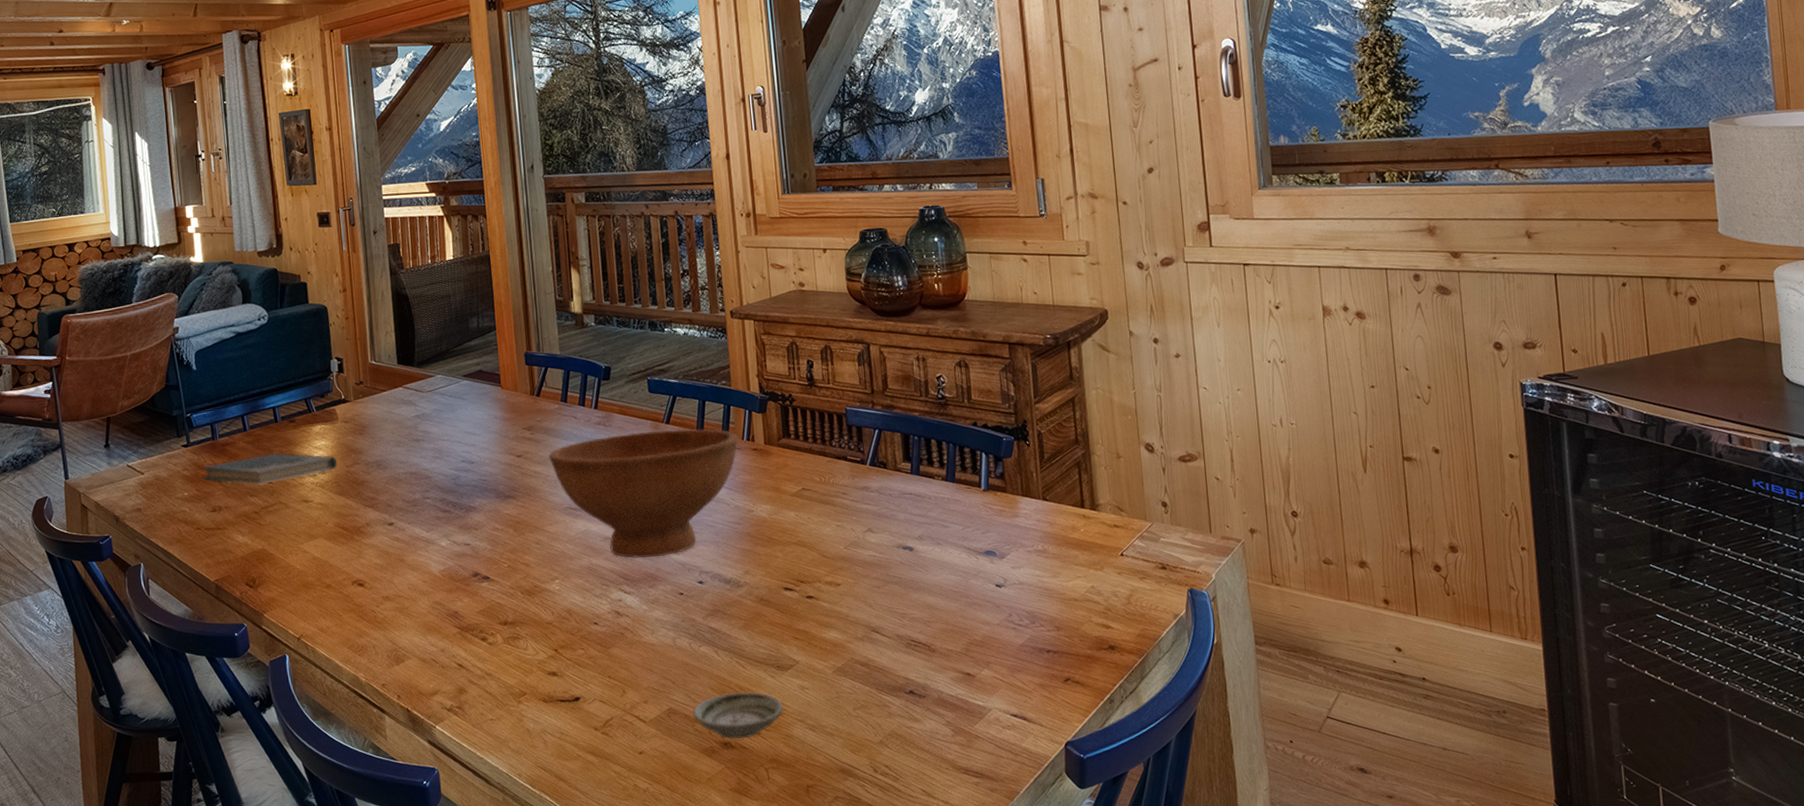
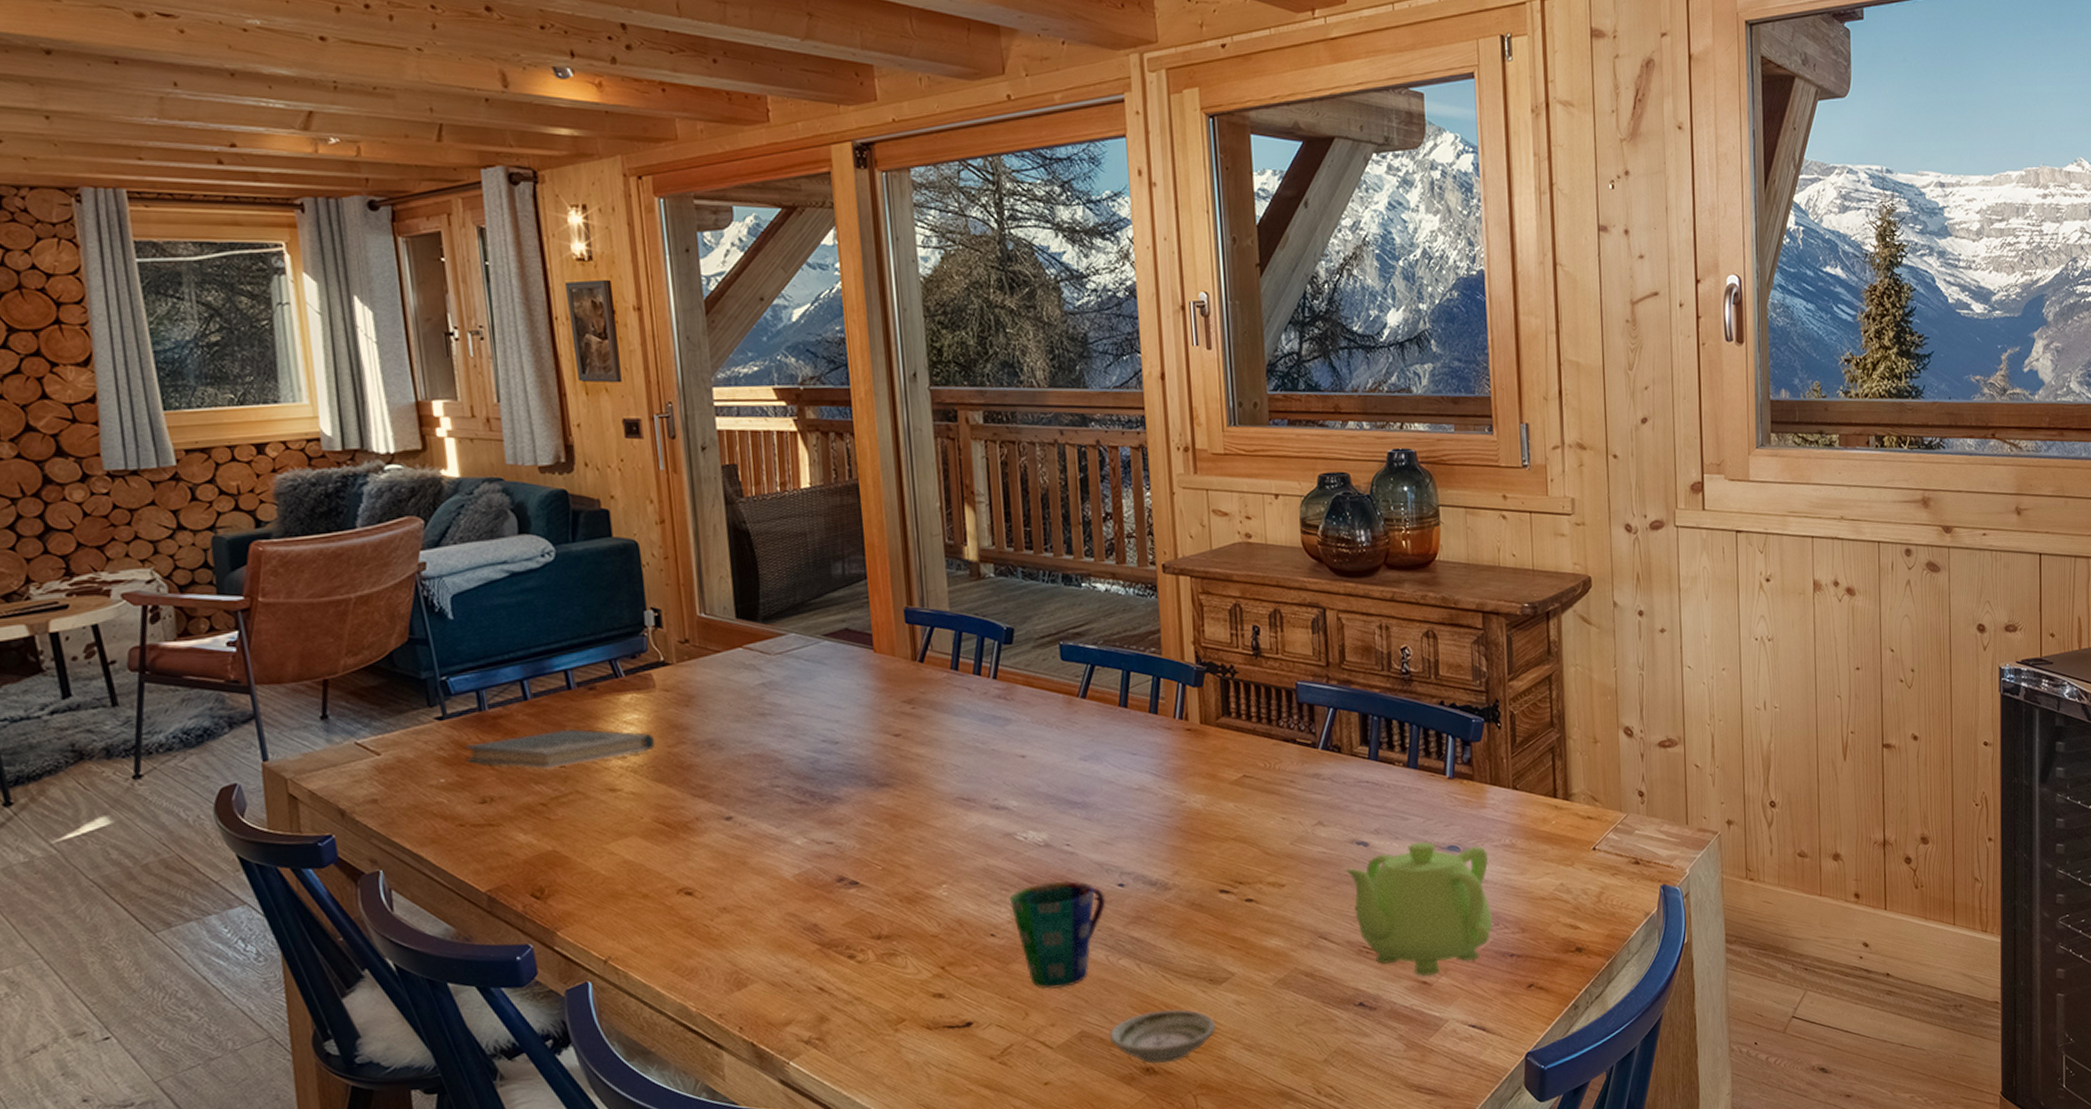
bowl: present [549,429,739,558] -> none [935,705,1170,858]
cup: none [609,578,688,671] -> present [1009,880,1106,989]
teapot: none [893,546,1030,669] -> present [1345,841,1493,977]

